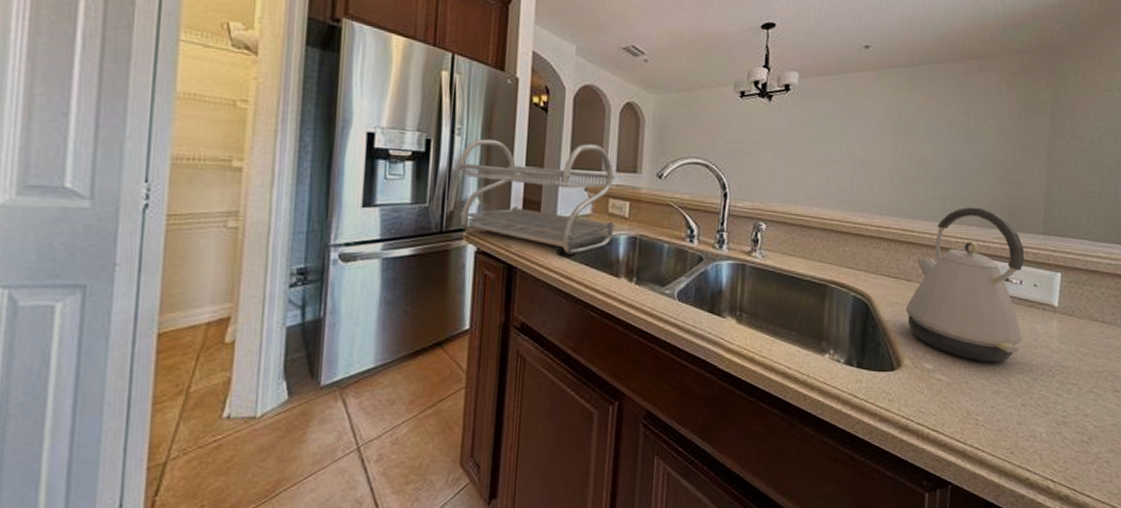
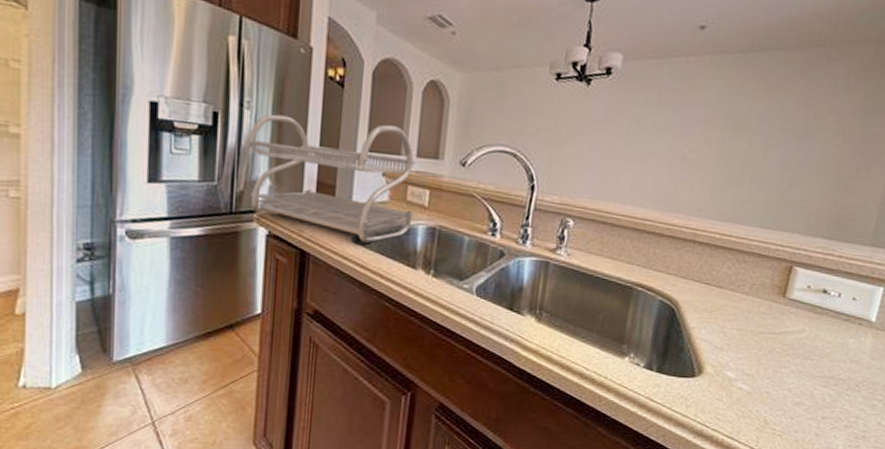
kettle: present [905,207,1025,363] -> none [713,212,848,375]

